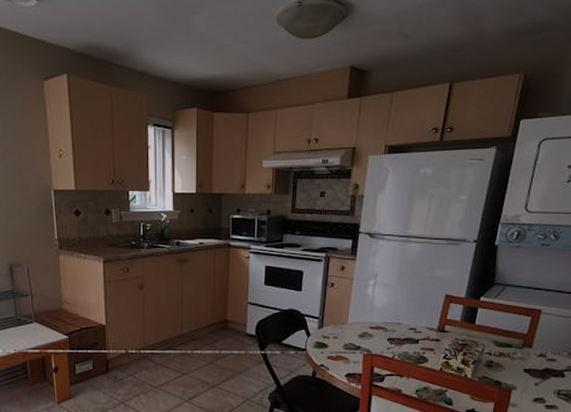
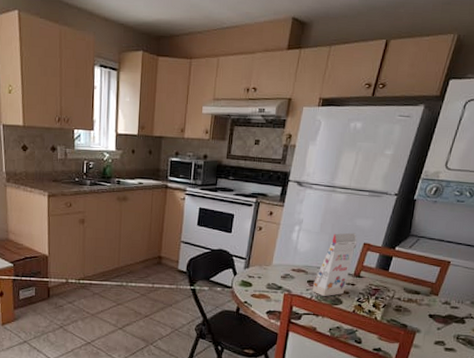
gift box: none [393,284,438,355] -> present [312,232,357,297]

